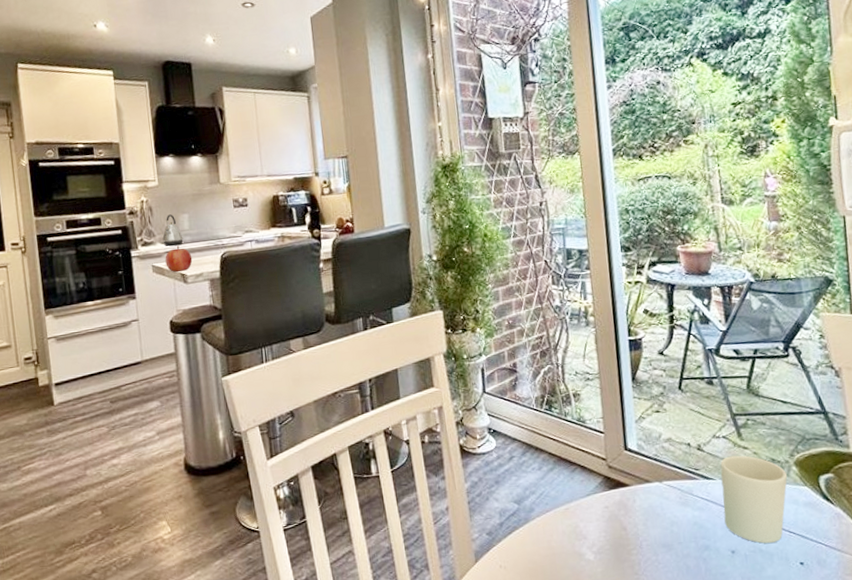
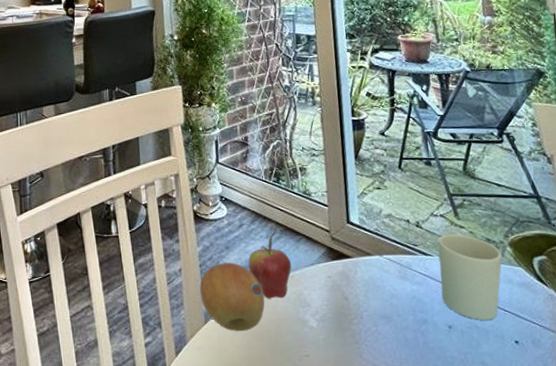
fruit: none [468,497,539,569] -> present [199,262,265,331]
fruit: none [520,461,567,534] -> present [248,230,292,299]

